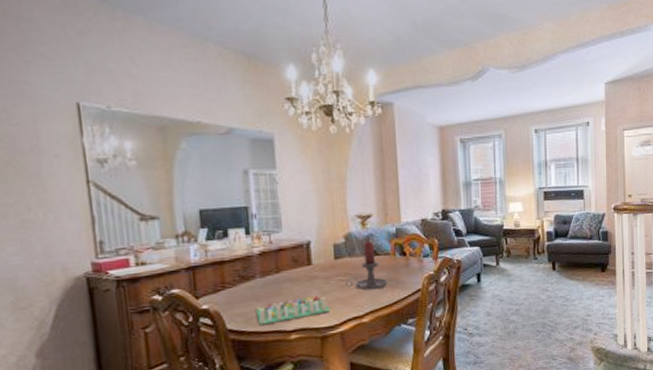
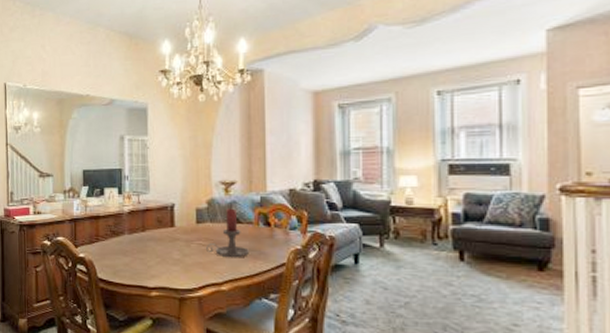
board game: present [256,295,331,325] -> none [123,256,190,278]

